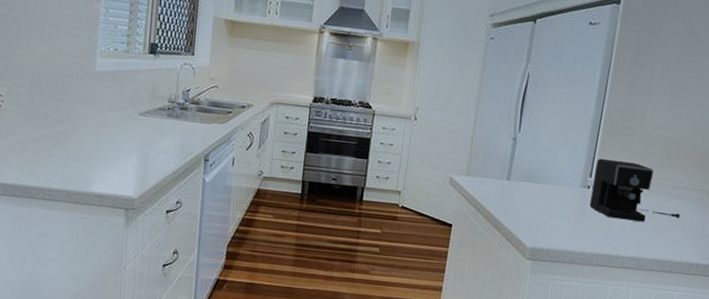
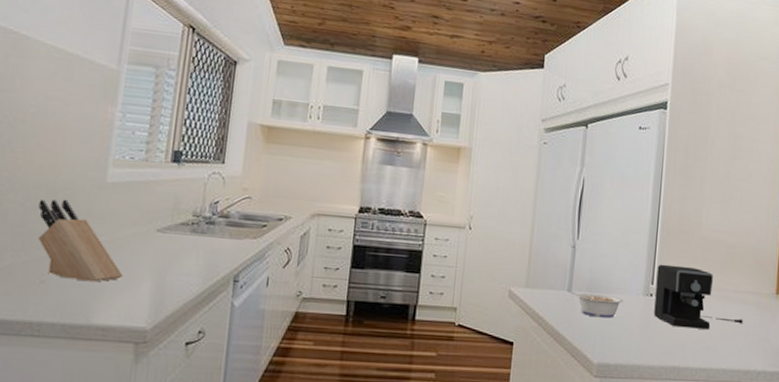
knife block: none [42,85,113,157] -> present [38,199,123,282]
legume: none [505,179,561,207] -> present [567,289,624,318]

